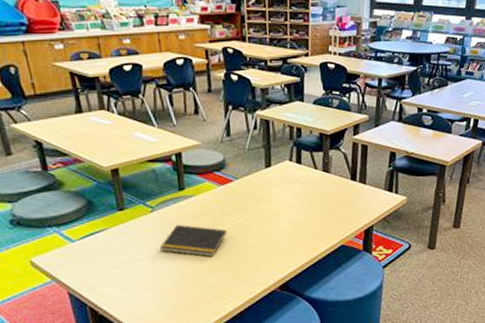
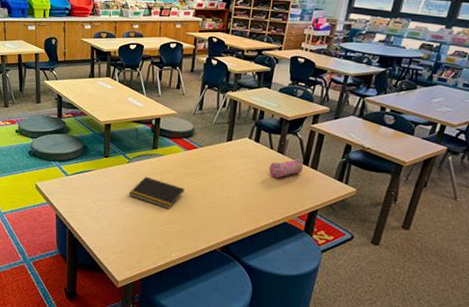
pencil case: none [316,175,352,200] -> present [269,158,304,178]

